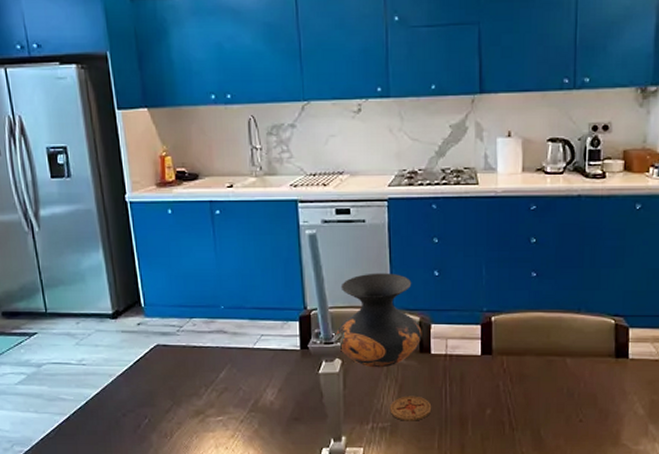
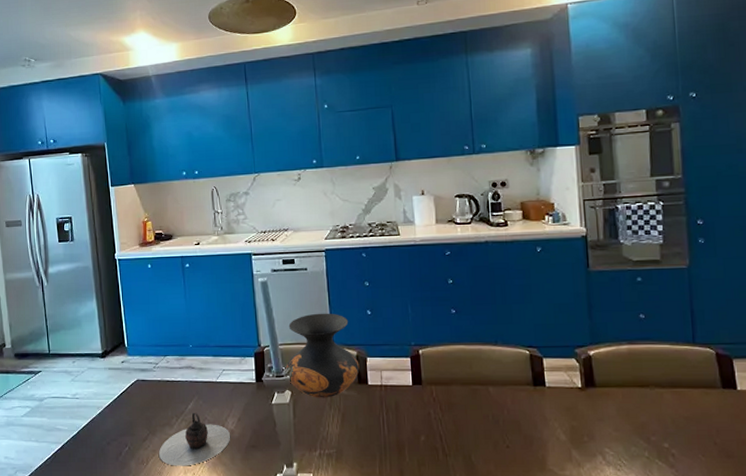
teapot: none [185,382,270,440] -> present [159,412,231,466]
coaster: present [389,395,432,421] -> none [334,424,372,448]

